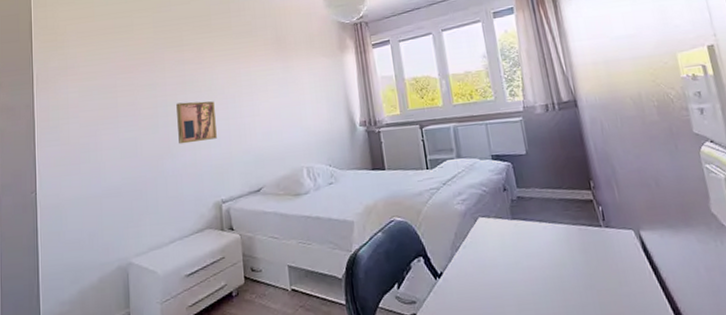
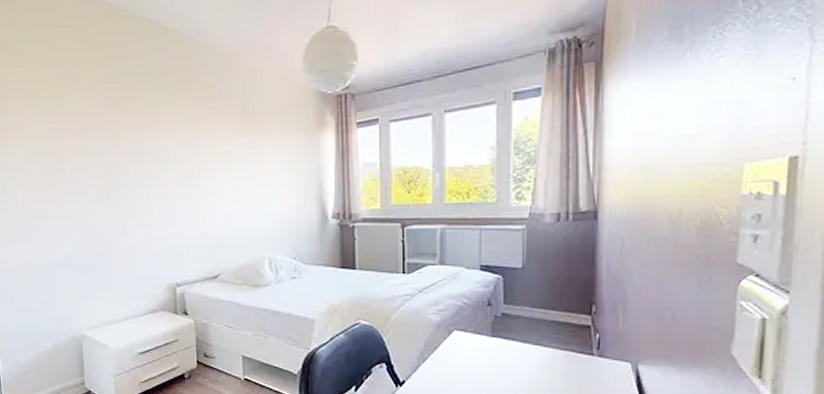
wall art: present [176,101,217,145] -> none [129,174,173,220]

